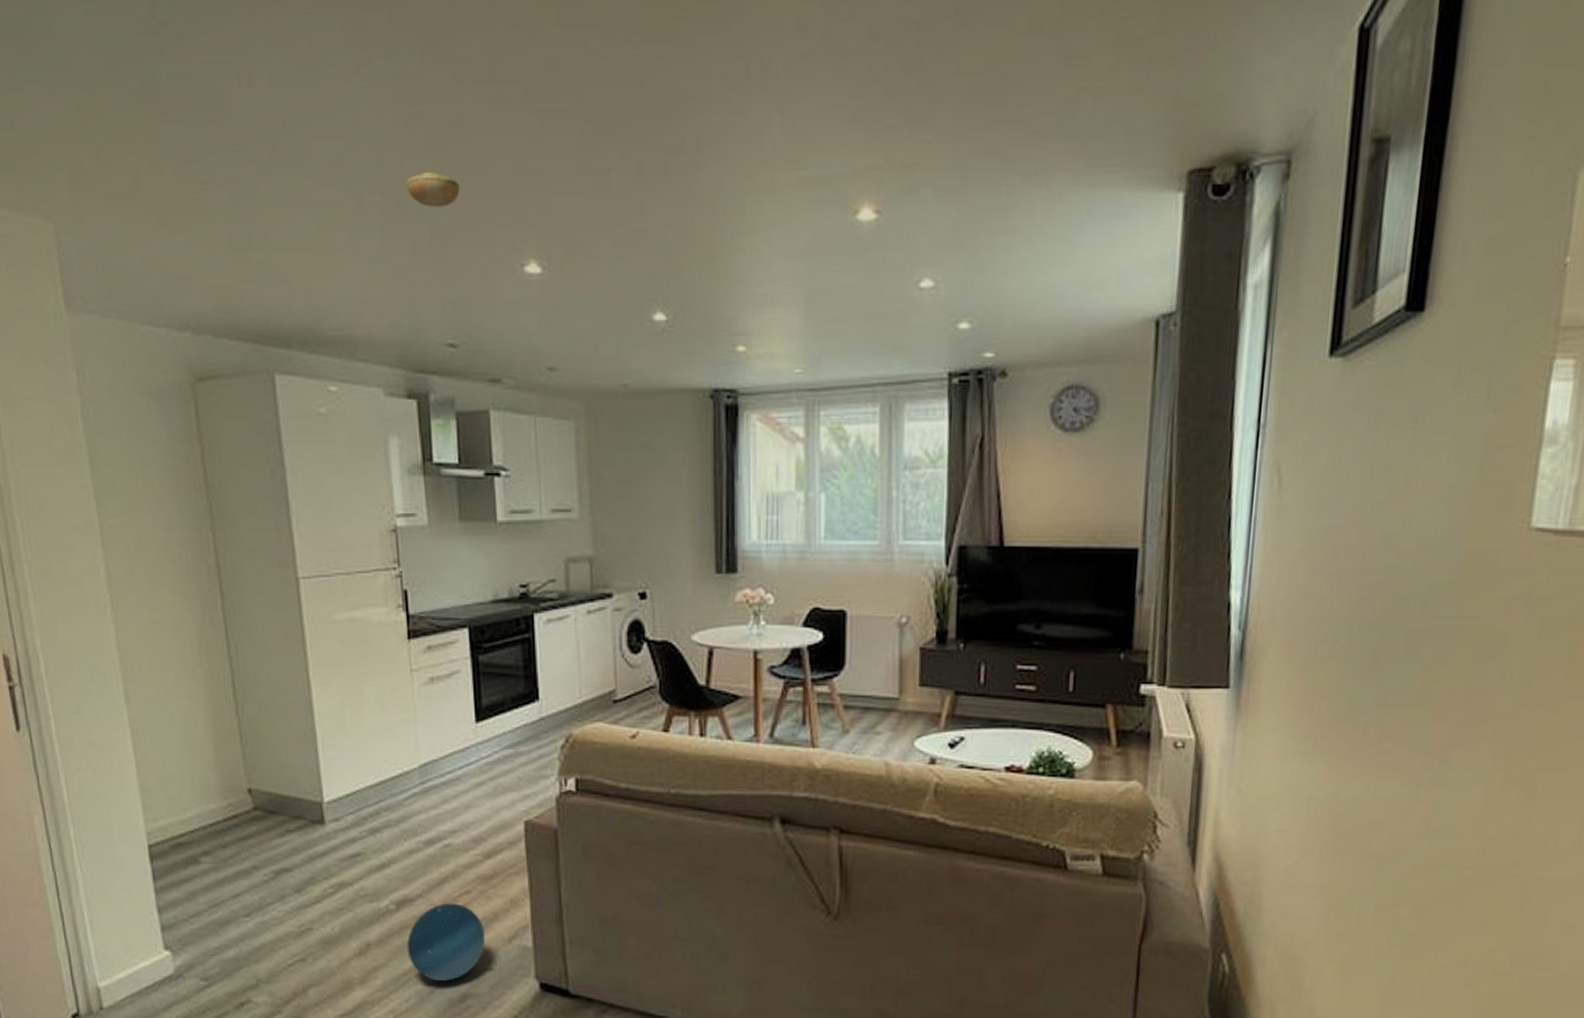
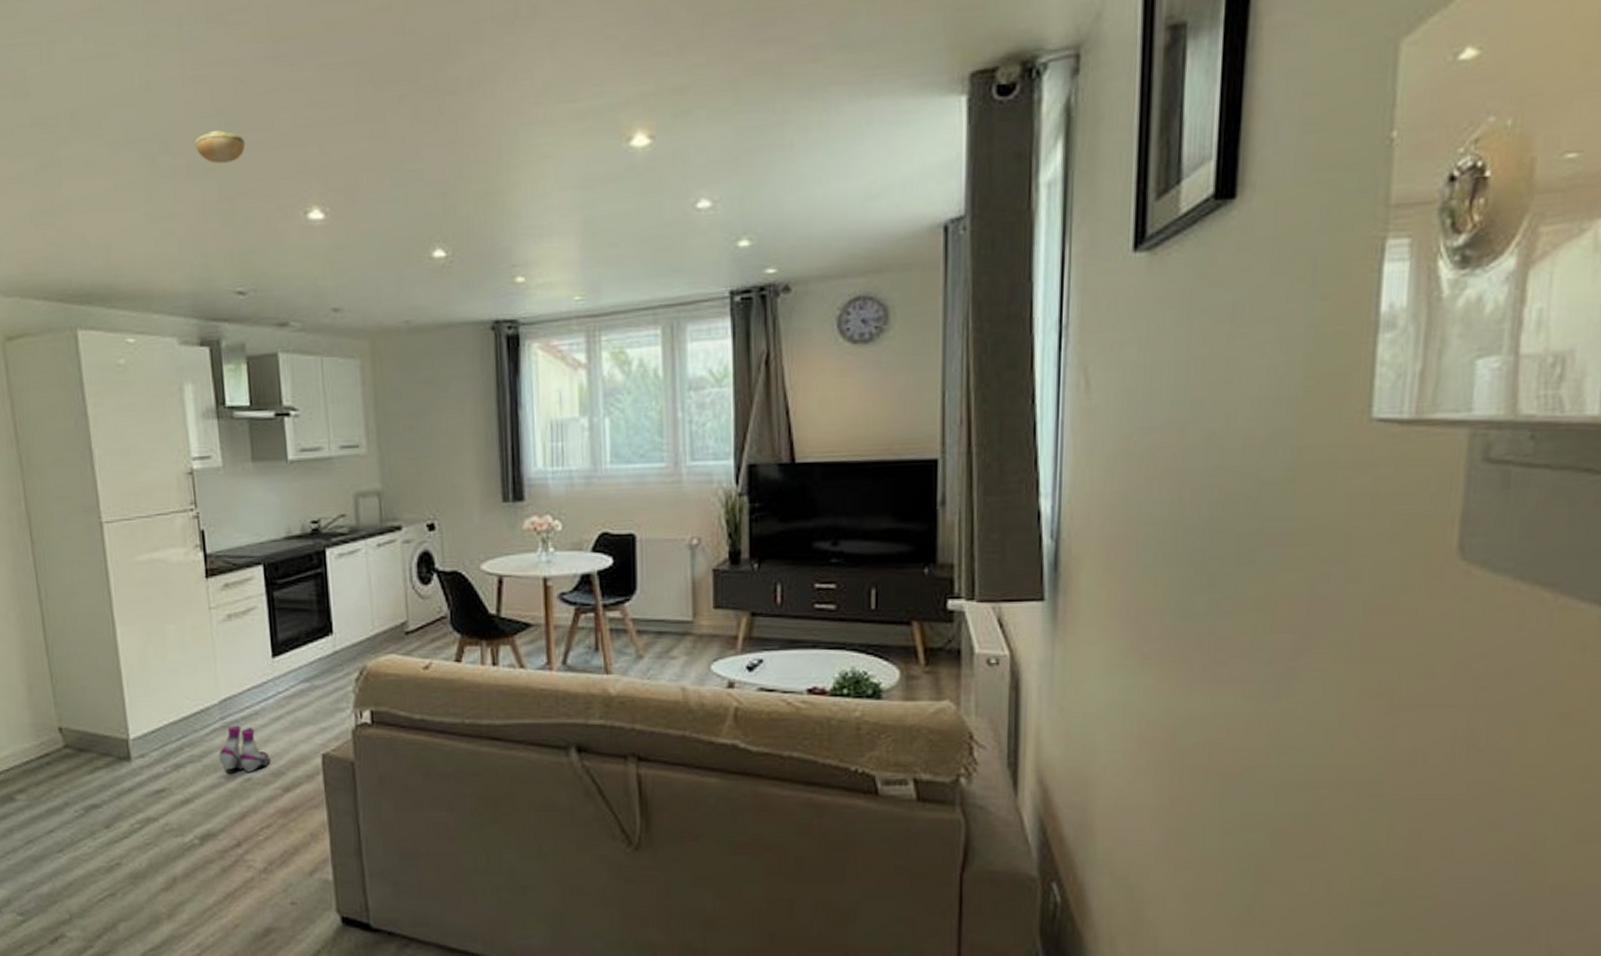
ball: present [406,903,486,982] -> none [211,837,287,916]
boots: none [417,790,471,838] -> present [219,725,270,772]

